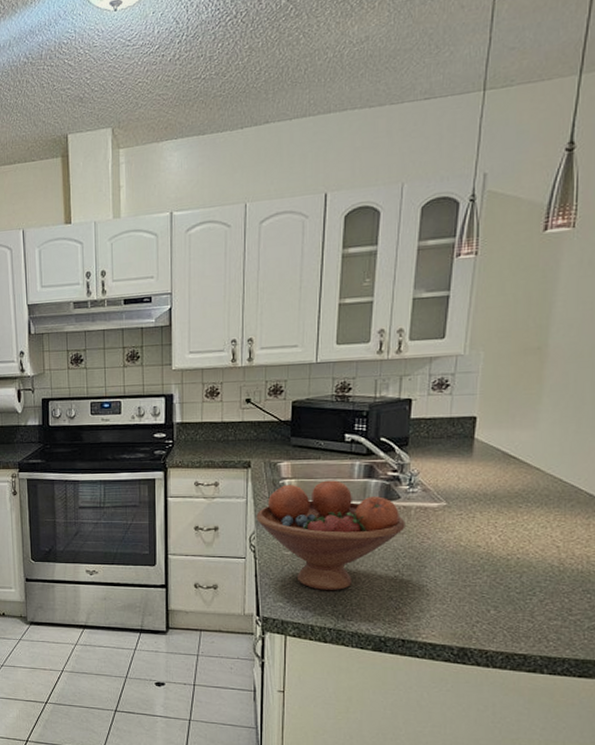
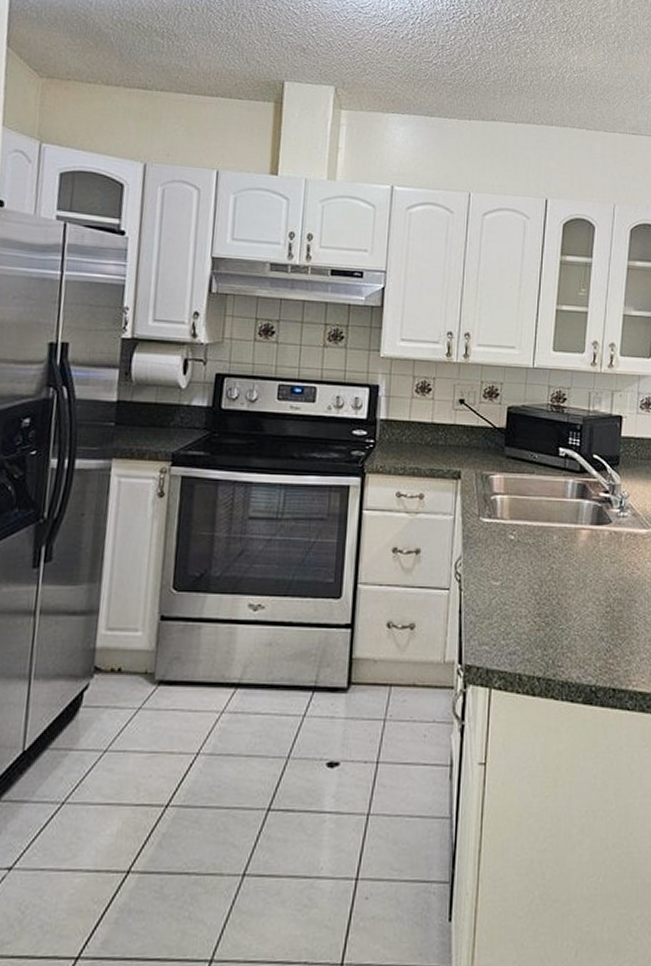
fruit bowl: present [256,480,405,591] -> none [464,498,616,631]

